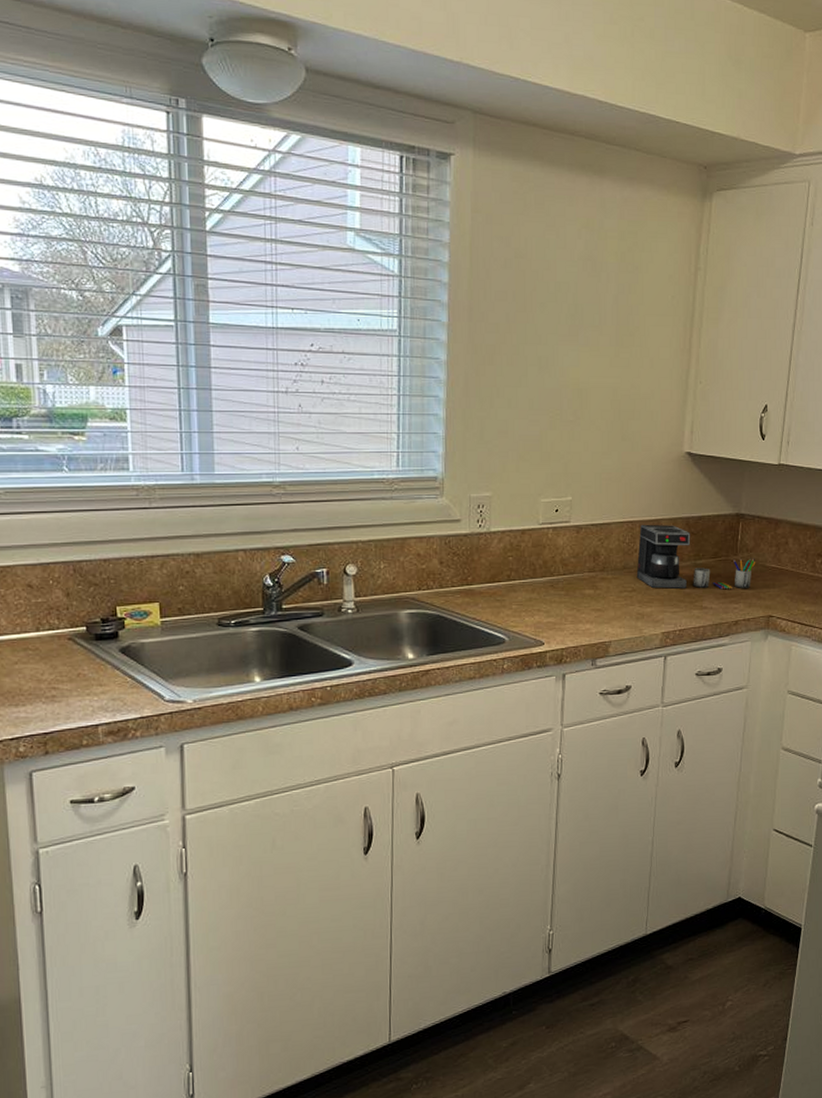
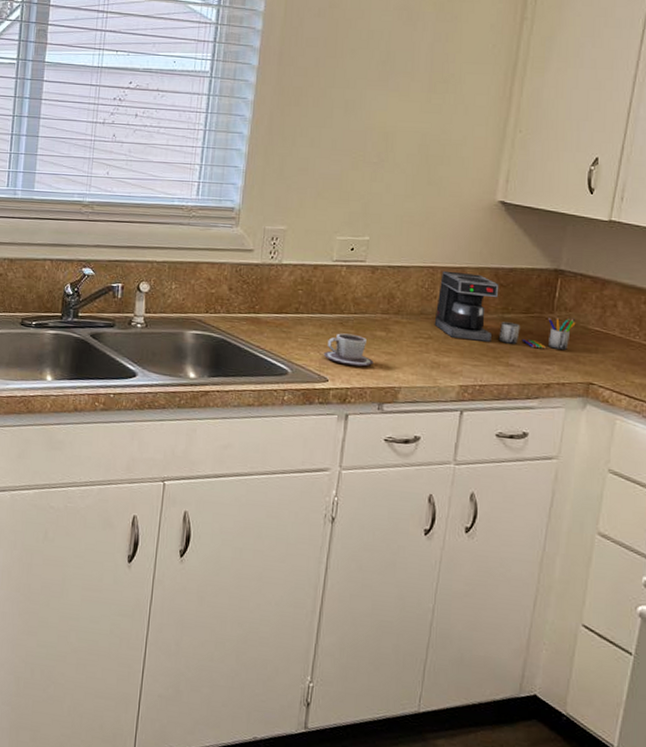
cup: none [537,595,586,626] -> present [323,333,375,367]

